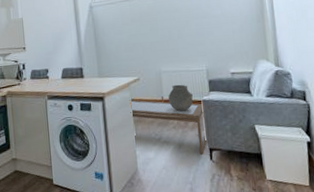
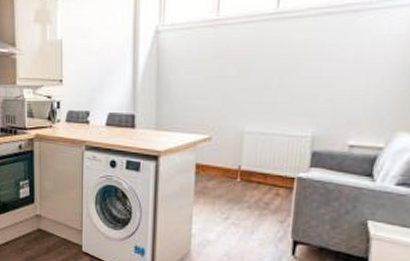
coffee table: present [129,99,209,155] -> none [191,164,298,247]
ceramic pot: present [168,84,193,111] -> none [247,152,284,188]

